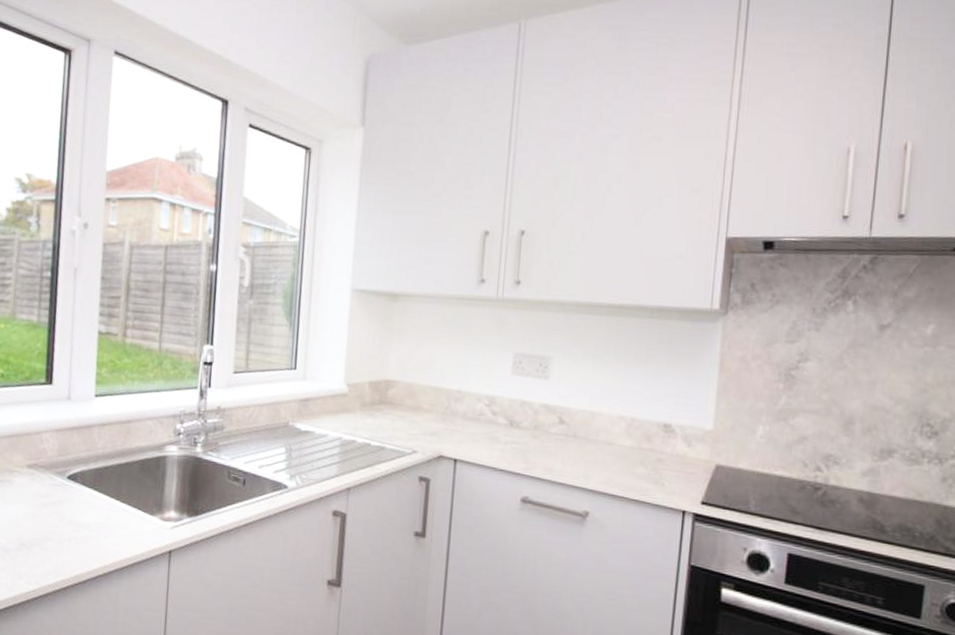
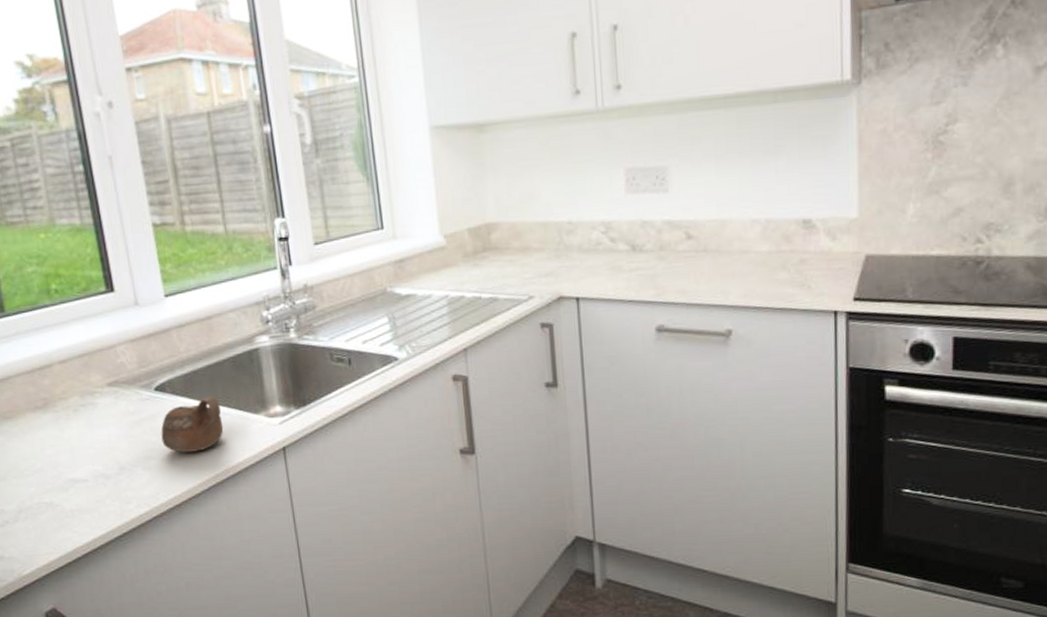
cup: none [63,492,122,542] -> present [161,395,224,453]

